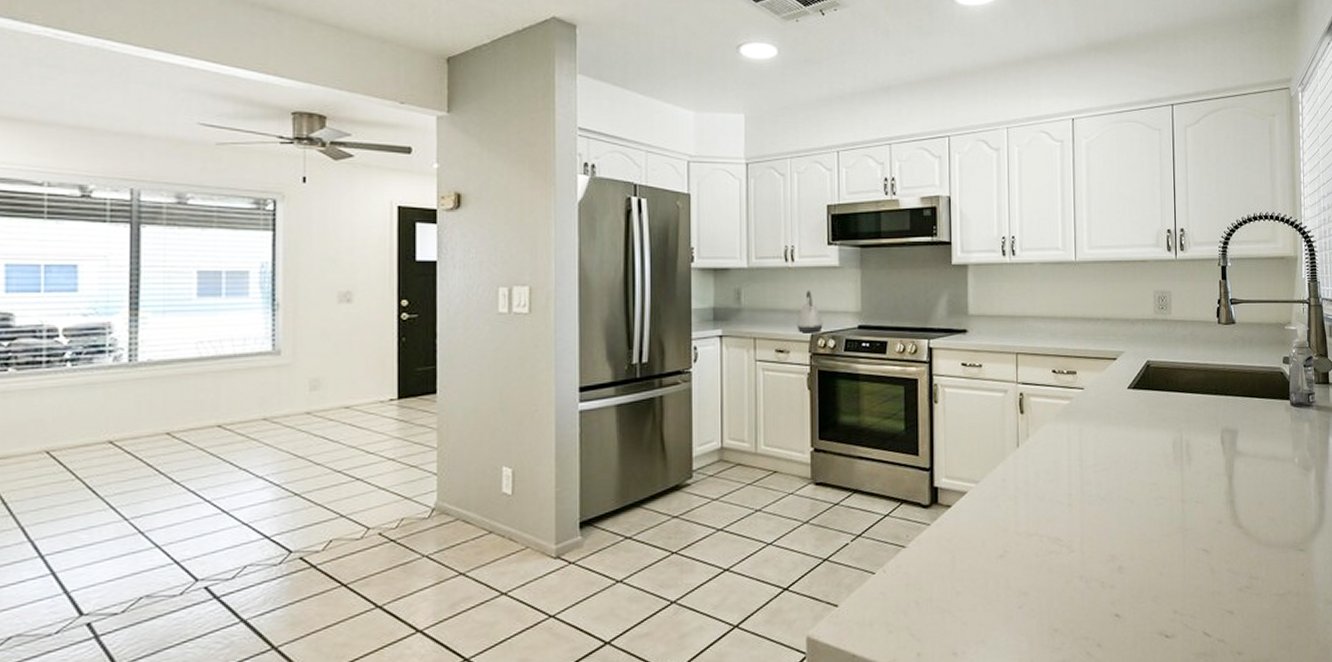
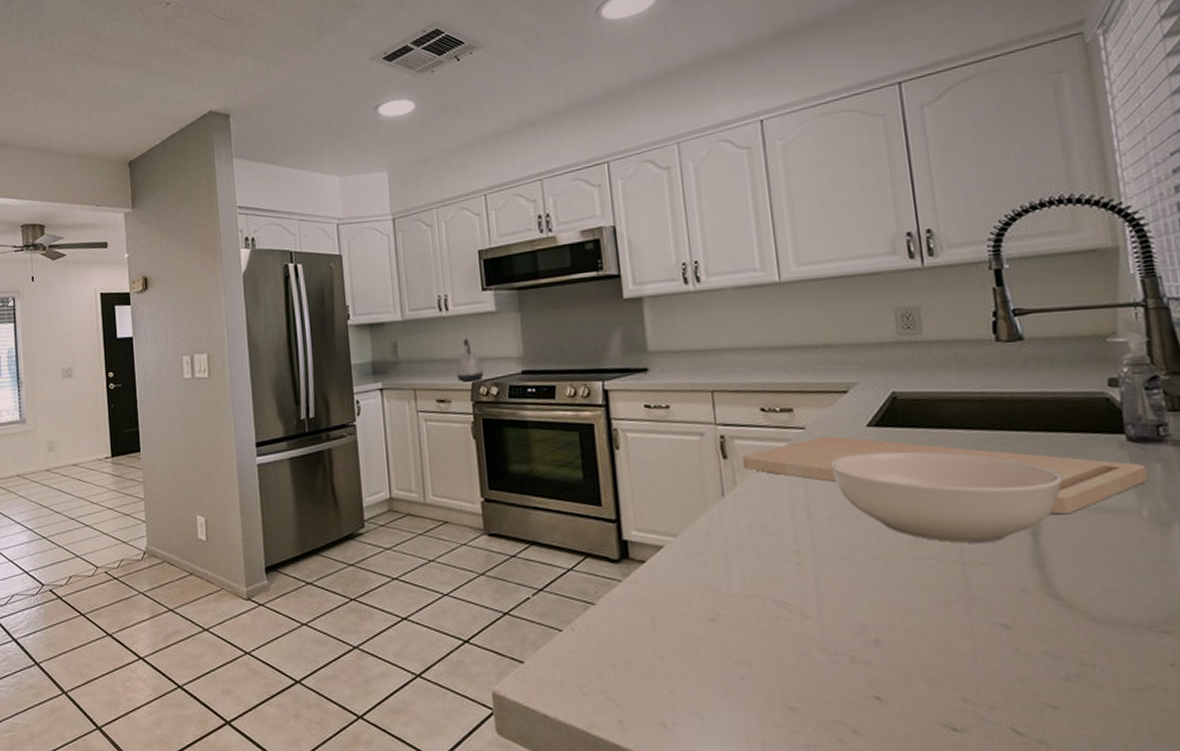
cutting board: none [1034,396,1300,462] -> present [741,436,1148,515]
bowl: none [1098,410,1251,485] -> present [828,451,1064,543]

